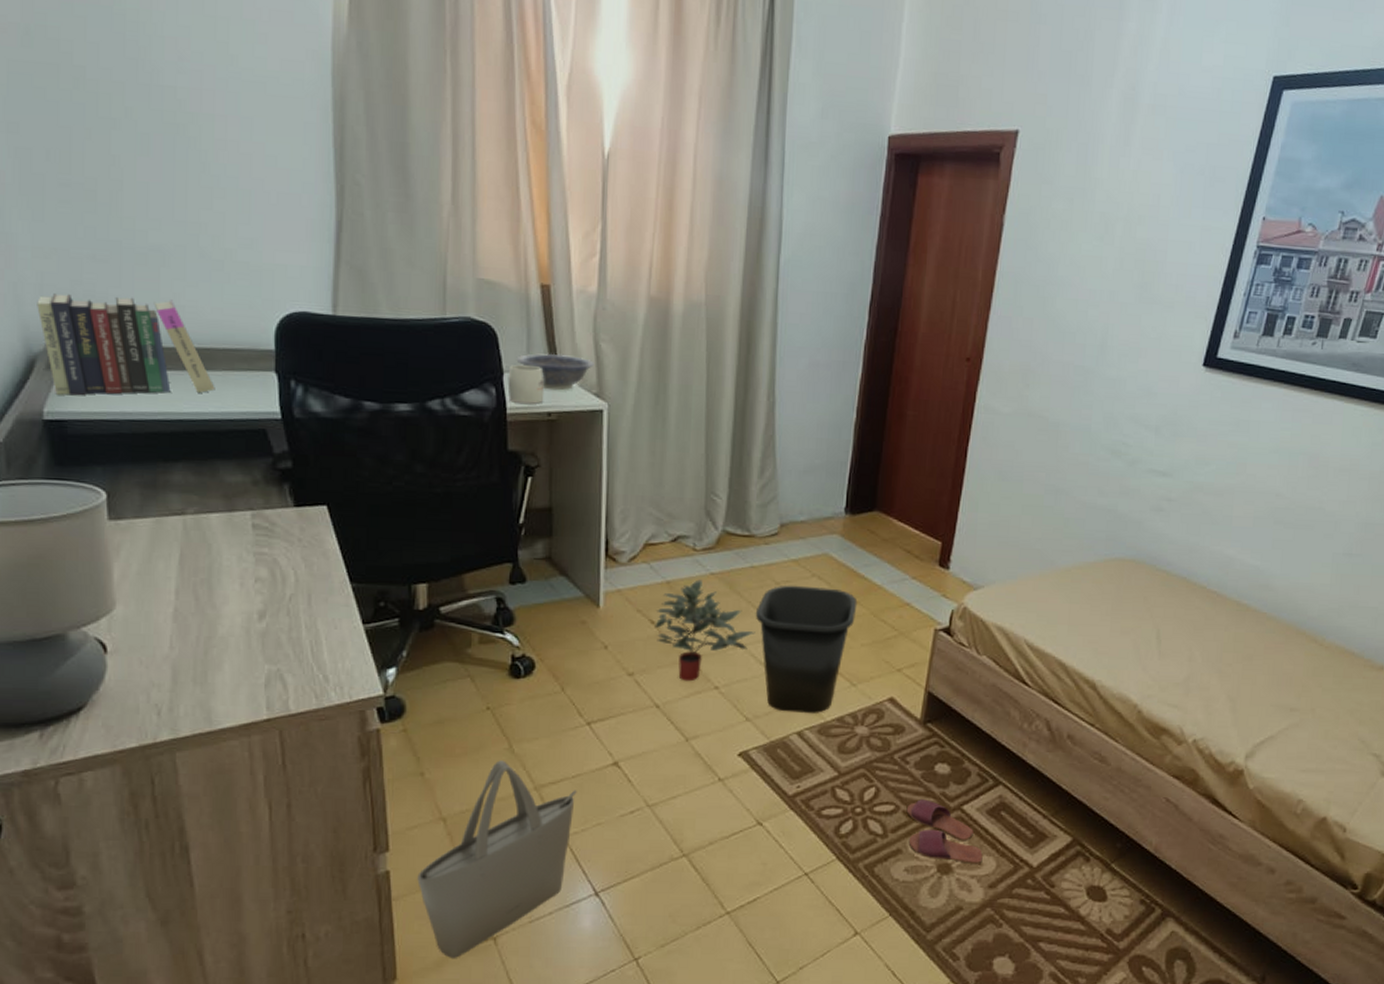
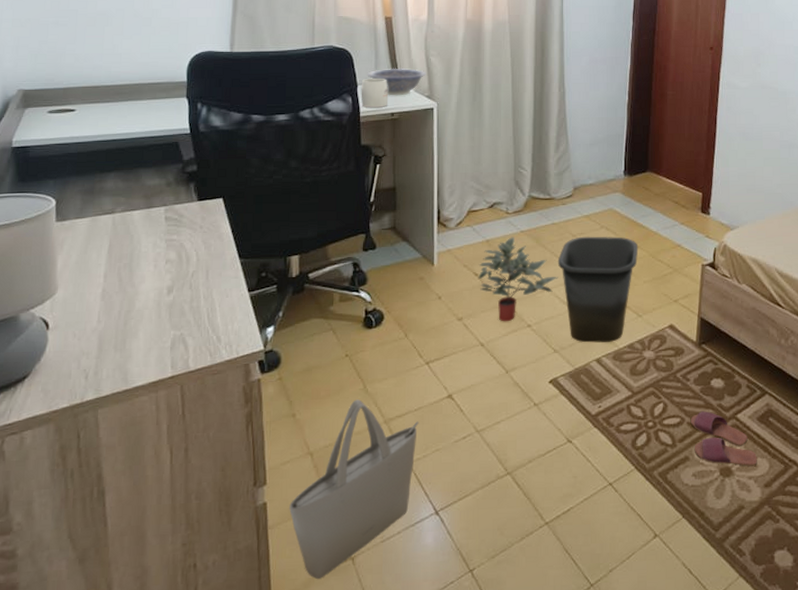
books: present [37,293,215,396] -> none [13,50,141,127]

